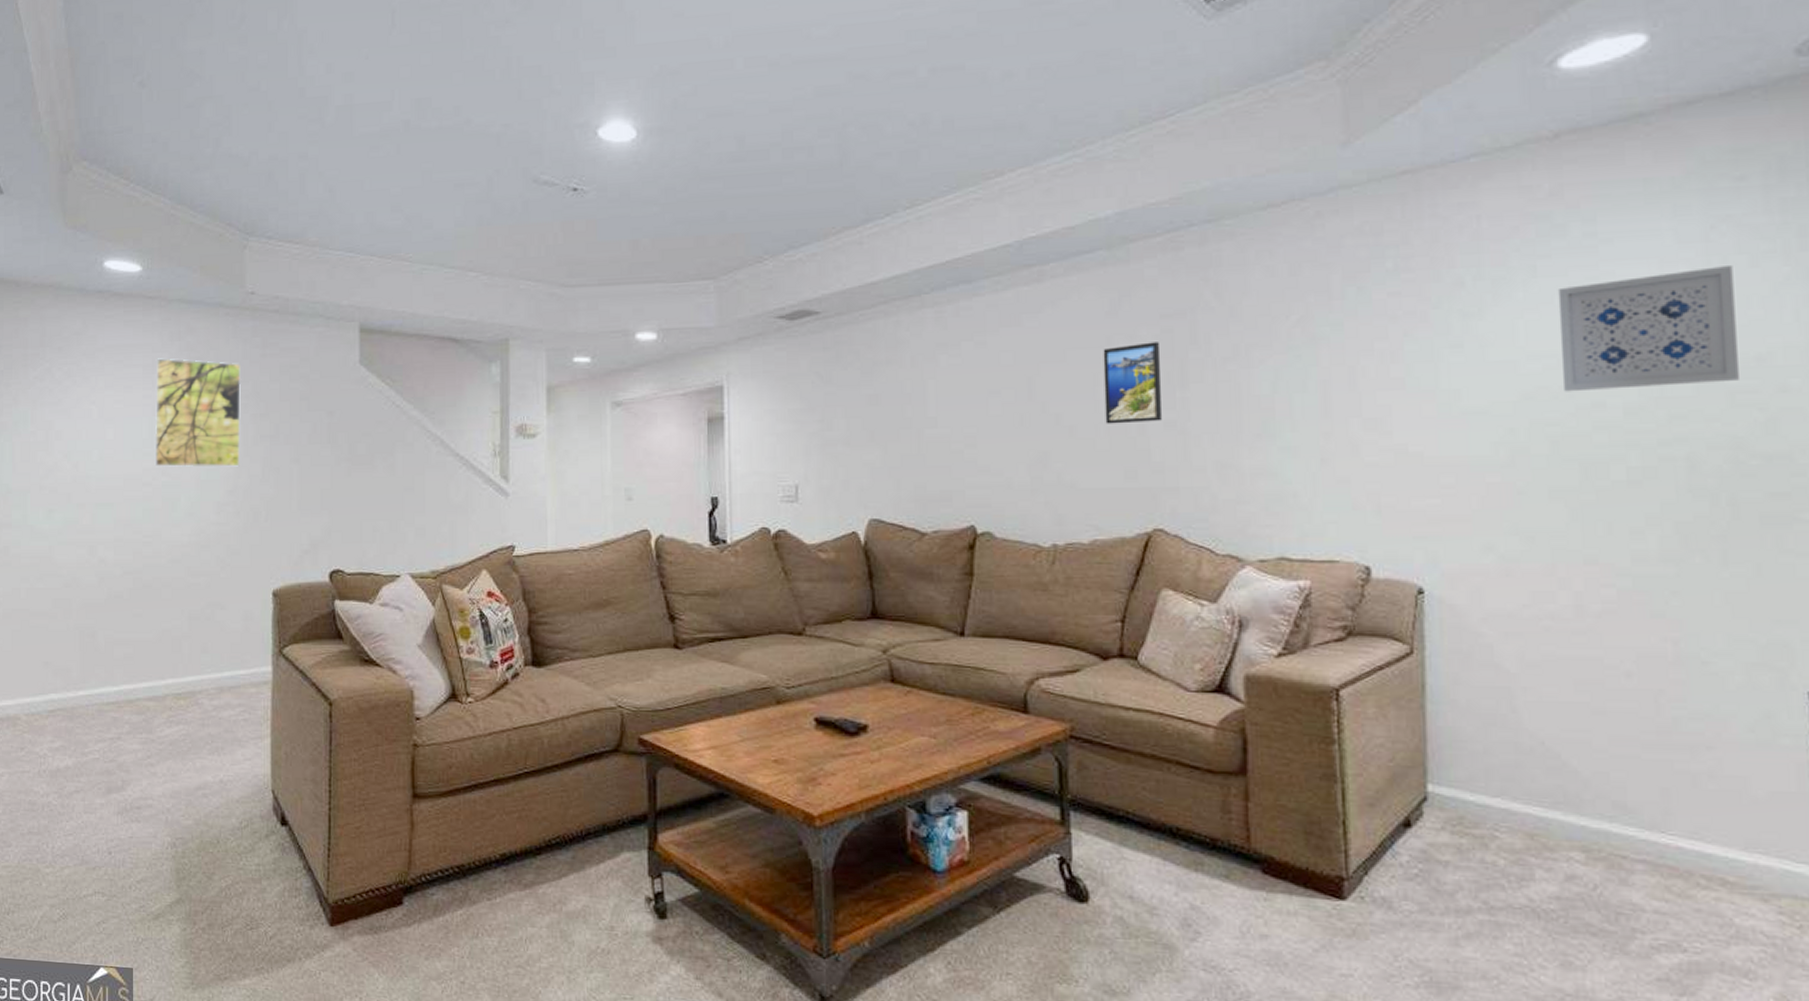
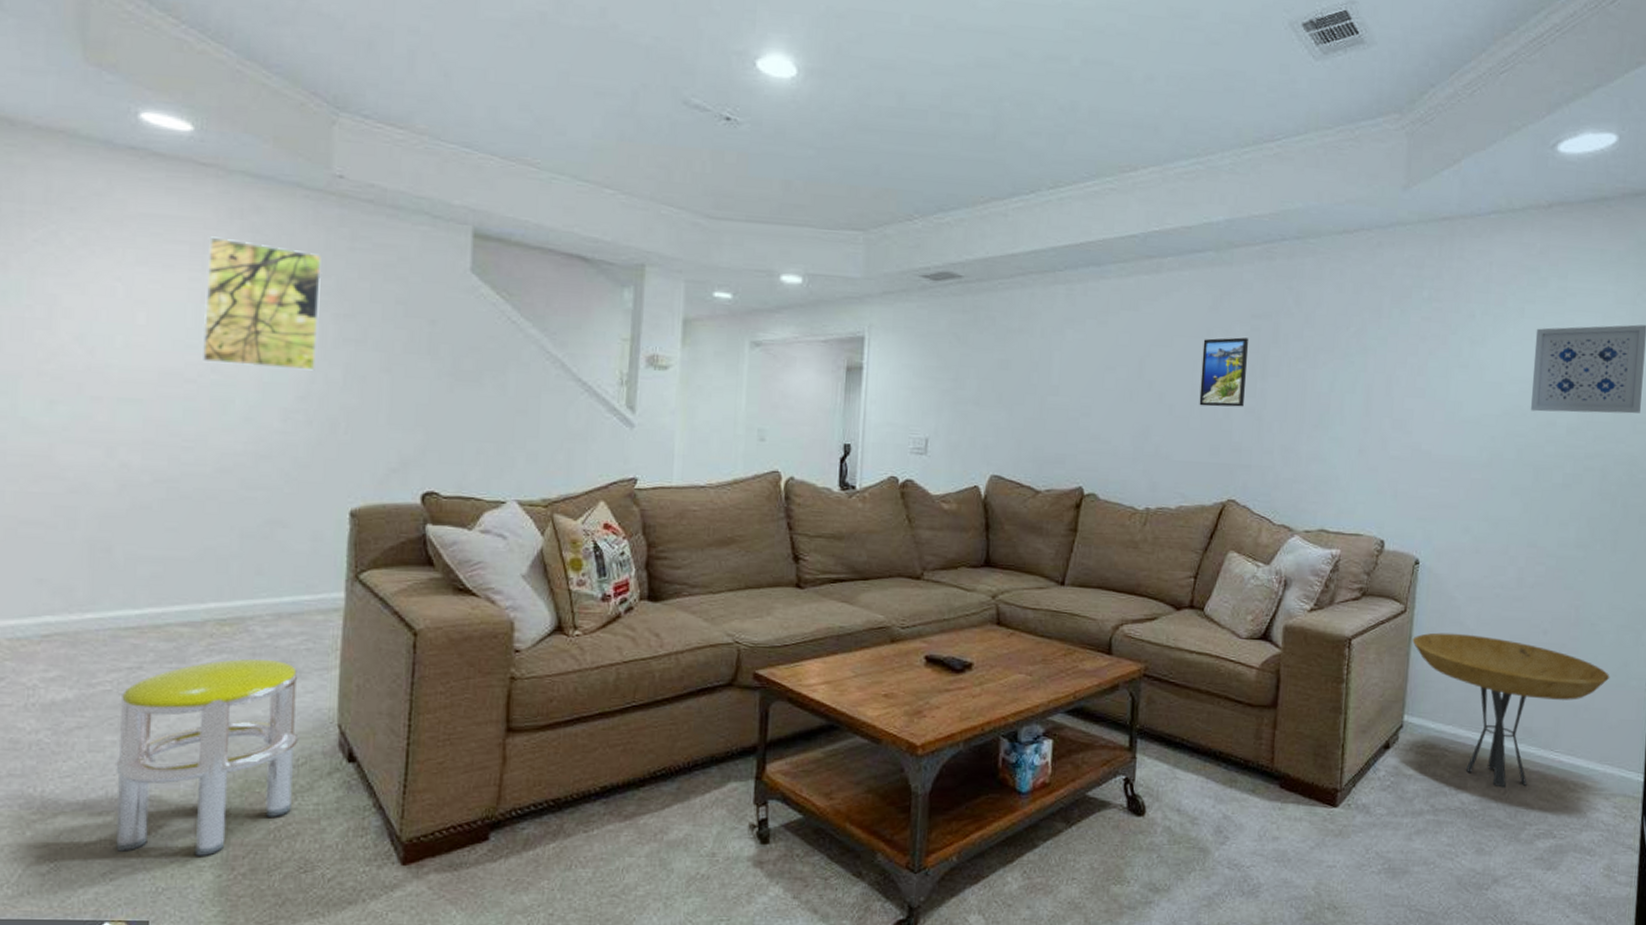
stool: none [104,729,241,910] -> present [116,658,299,856]
side table: none [1427,679,1745,882] -> present [1412,632,1610,788]

